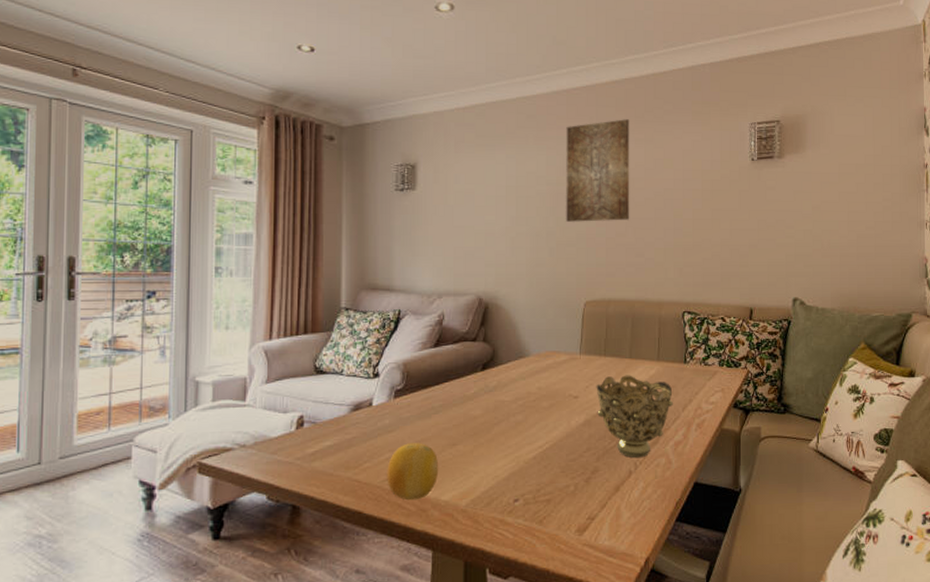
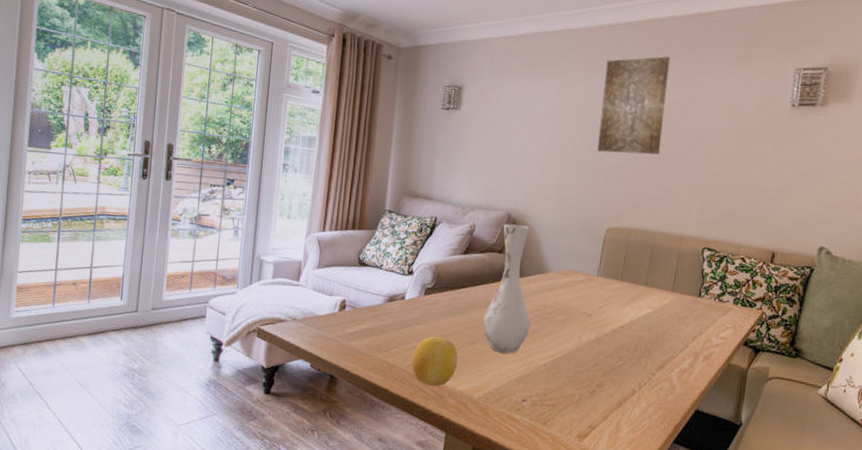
vase: none [463,309,515,451] -> present [483,224,531,354]
decorative bowl: present [596,375,673,458] -> none [608,300,684,380]

